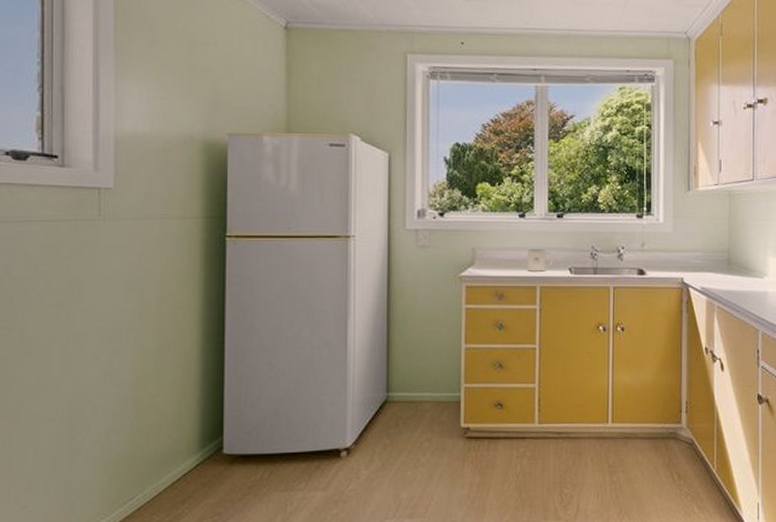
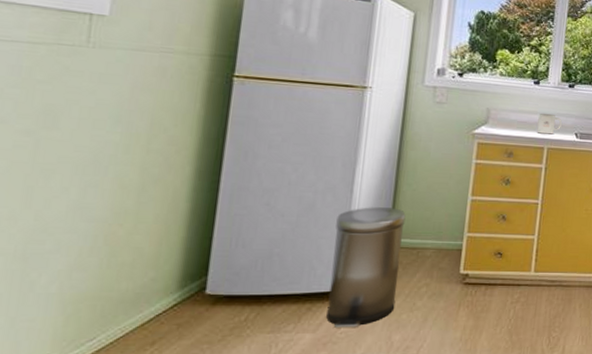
pedal bin: none [334,360,401,487] -> present [326,207,406,329]

